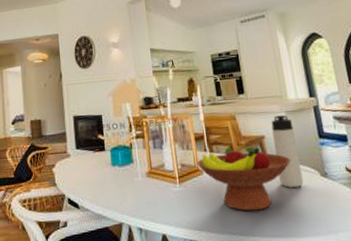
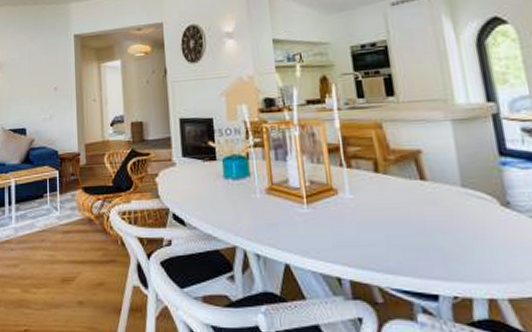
fruit bowl: present [196,146,291,211] -> none [330,162,458,244]
thermos bottle: present [271,115,304,188] -> none [431,124,476,218]

